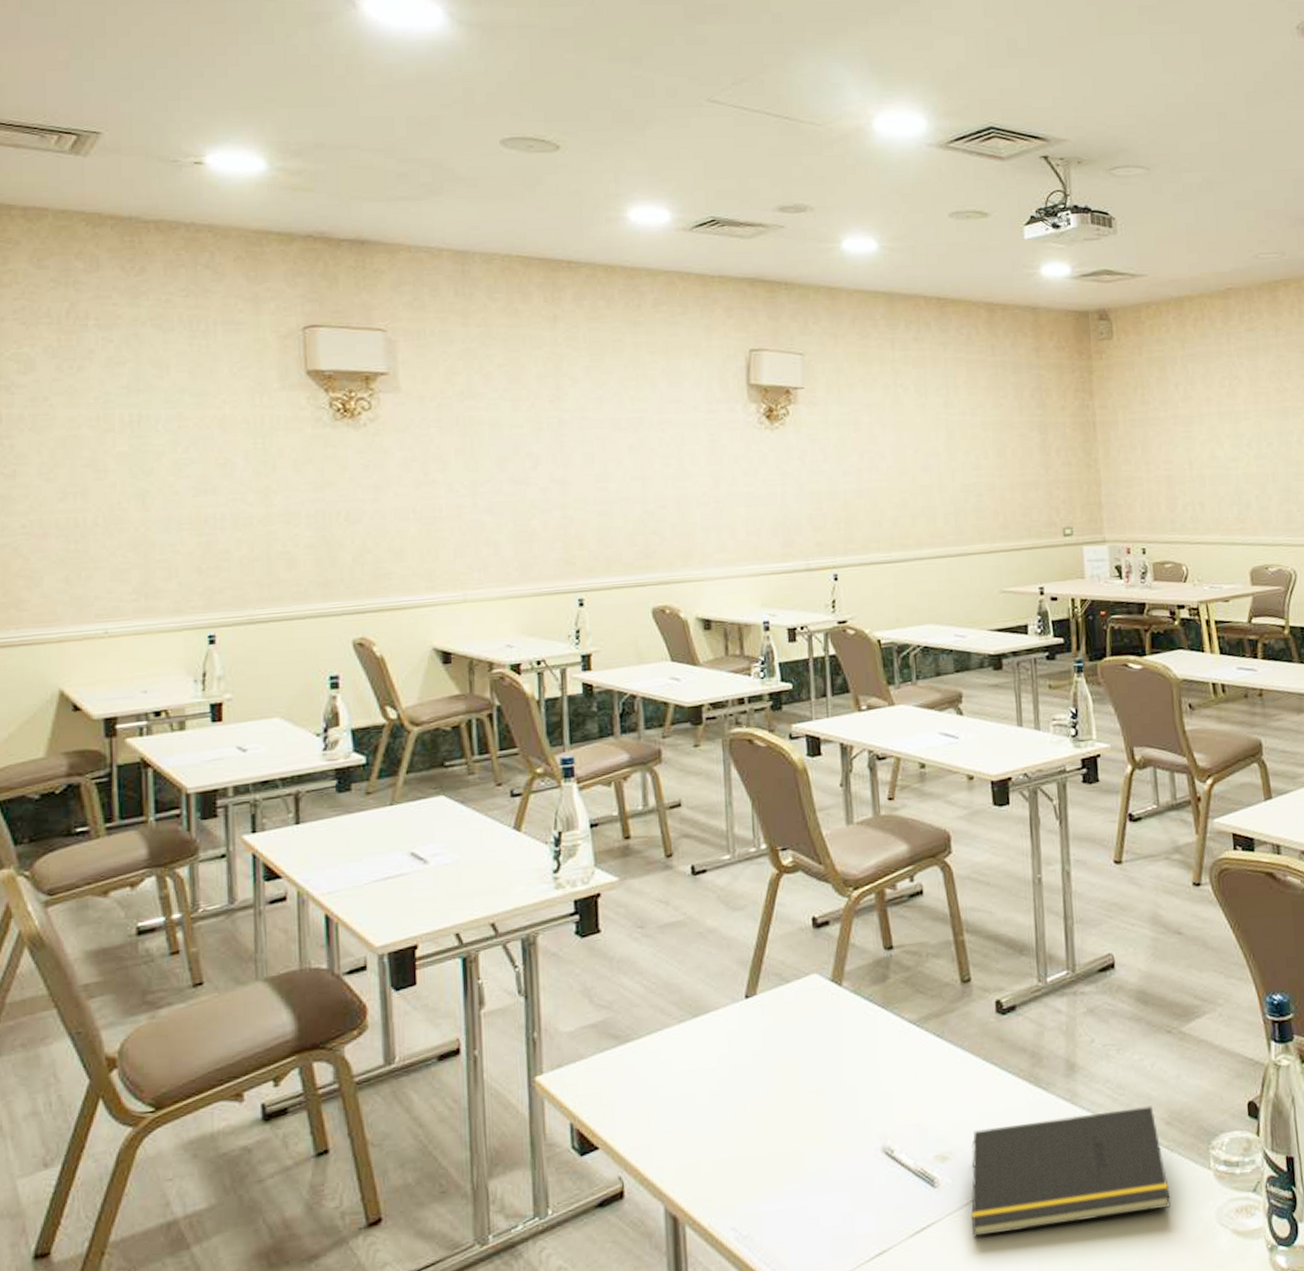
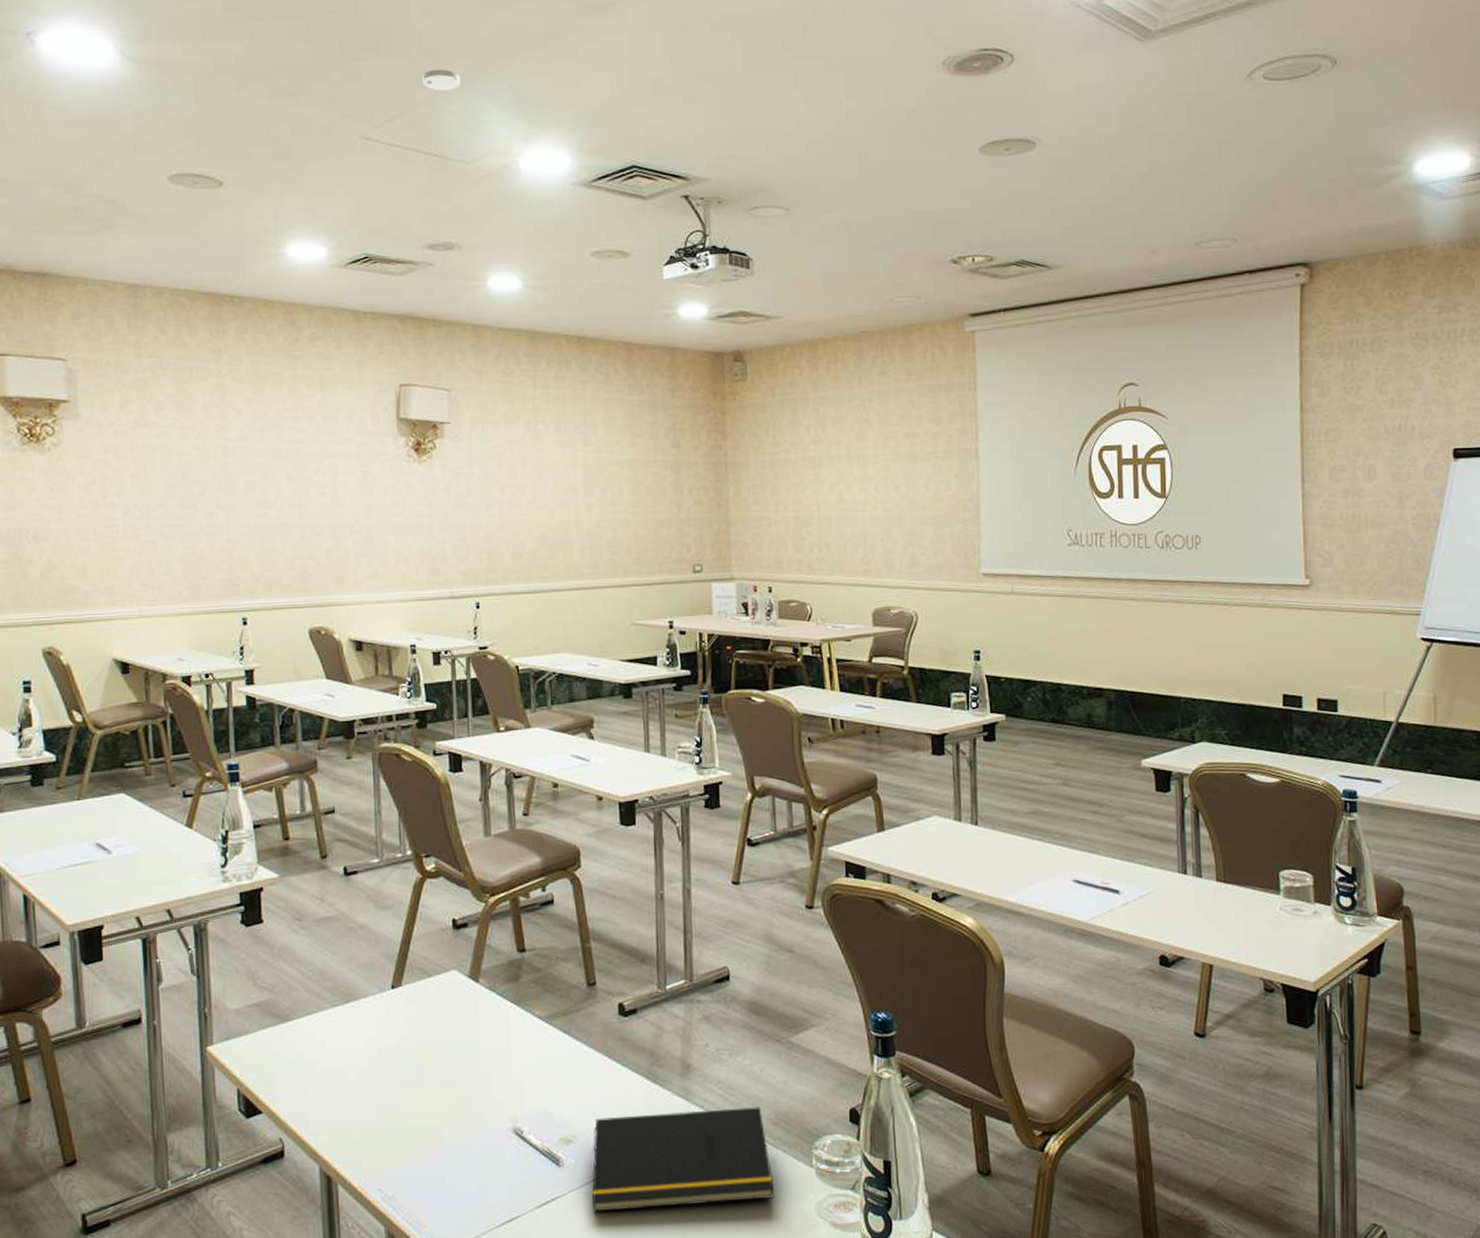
smoke detector: none [771,33,811,55] -> present [422,69,461,91]

